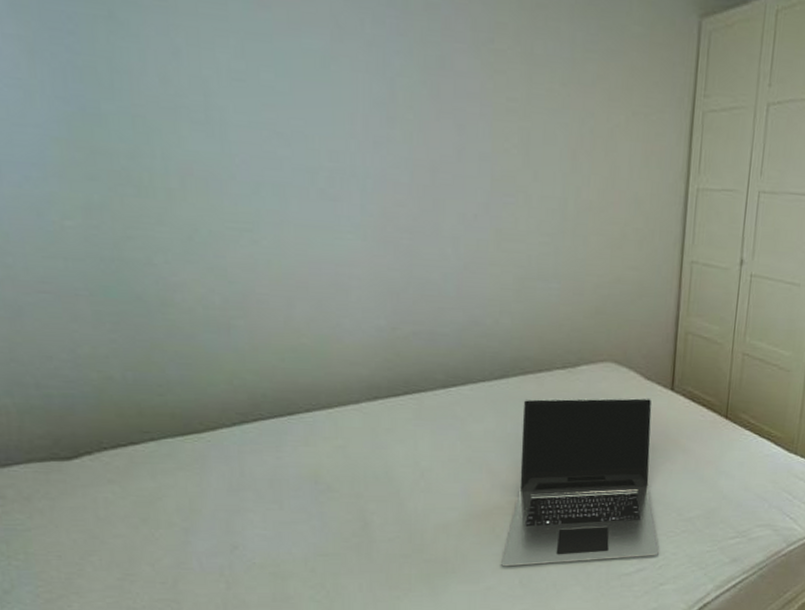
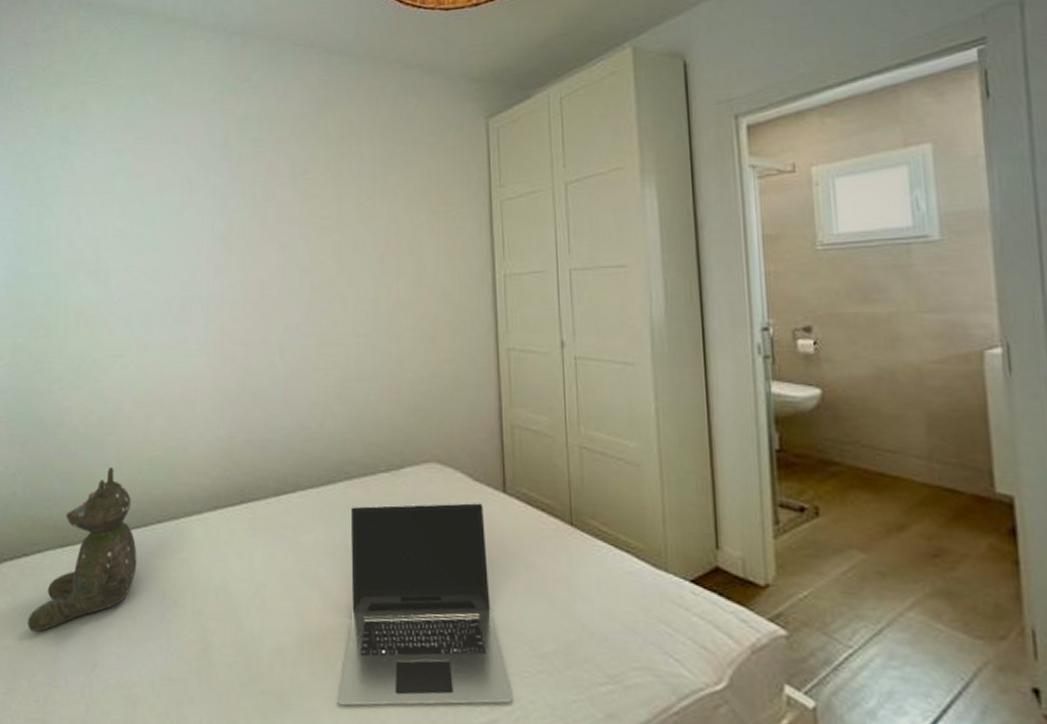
teddy bear: none [143,354,282,520] -> present [27,468,137,633]

